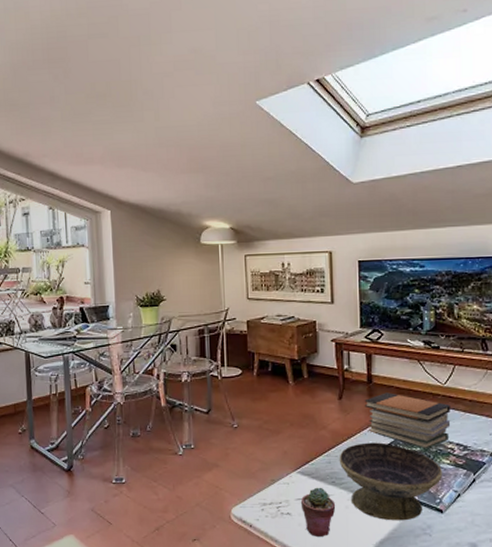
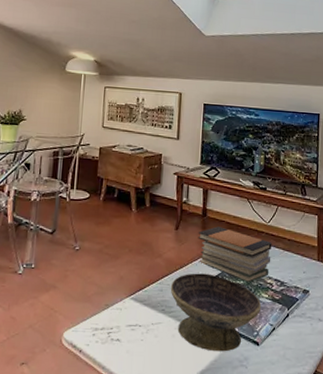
potted succulent: present [300,487,336,536] -> none [130,314,164,365]

